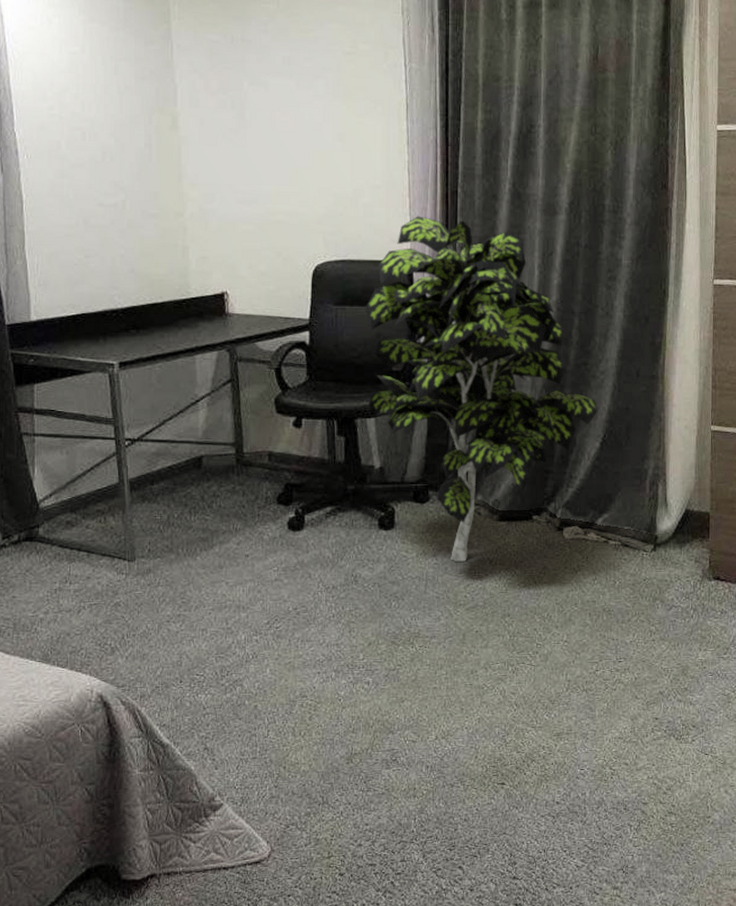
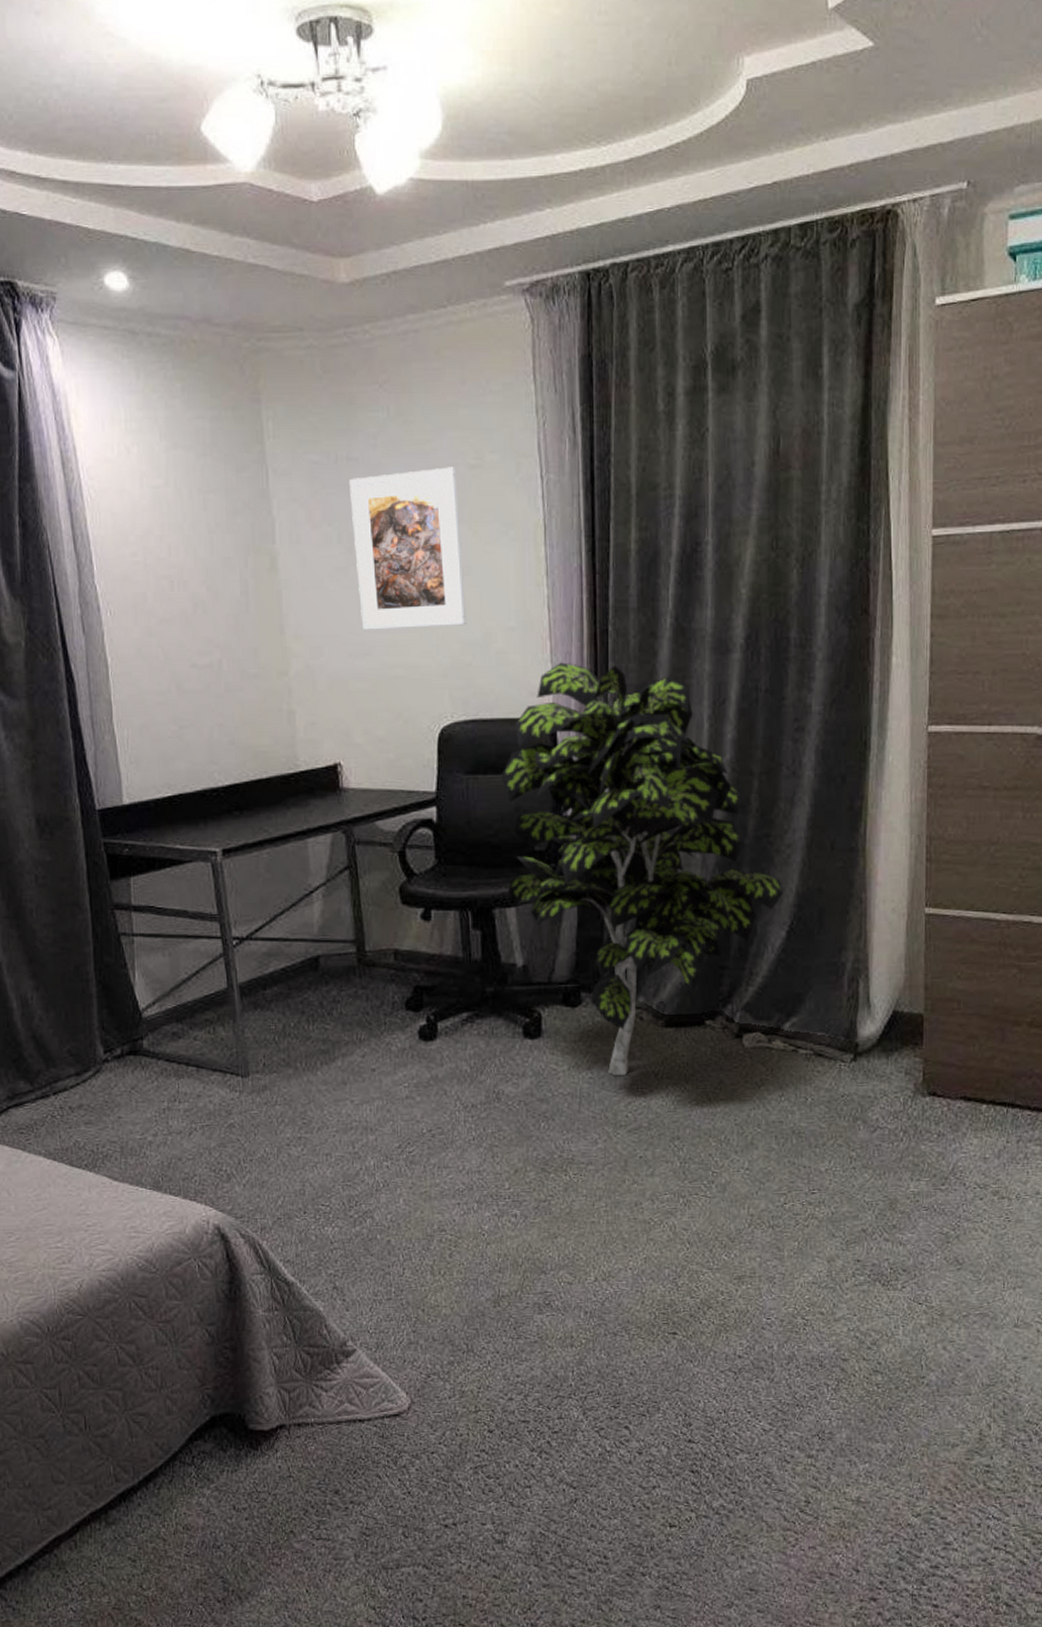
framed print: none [243,52,339,183] -> present [350,467,466,630]

